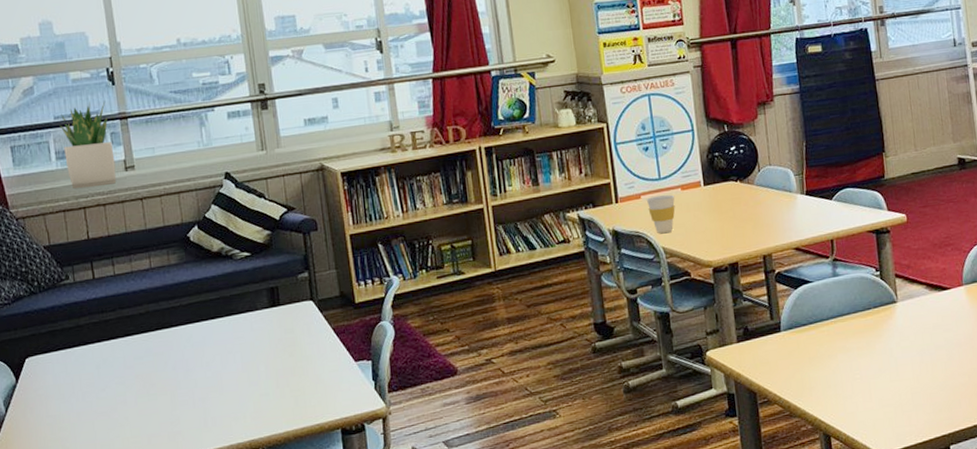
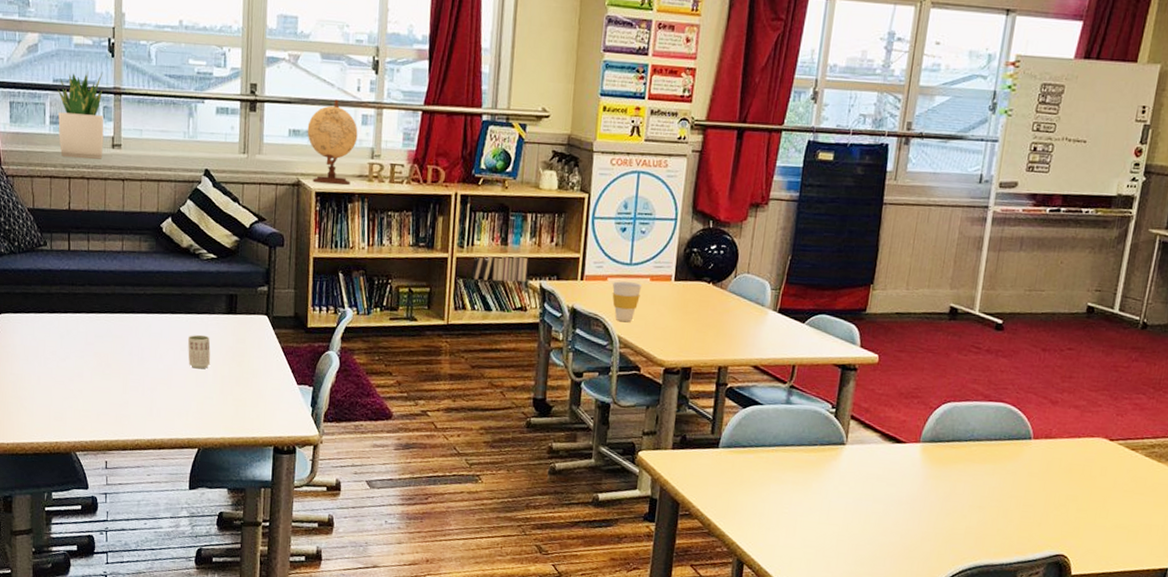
cup: none [233,333,262,369] -> present [187,334,211,369]
globe: none [322,83,374,165] -> present [307,99,358,186]
books: none [508,193,564,224] -> present [470,255,528,283]

